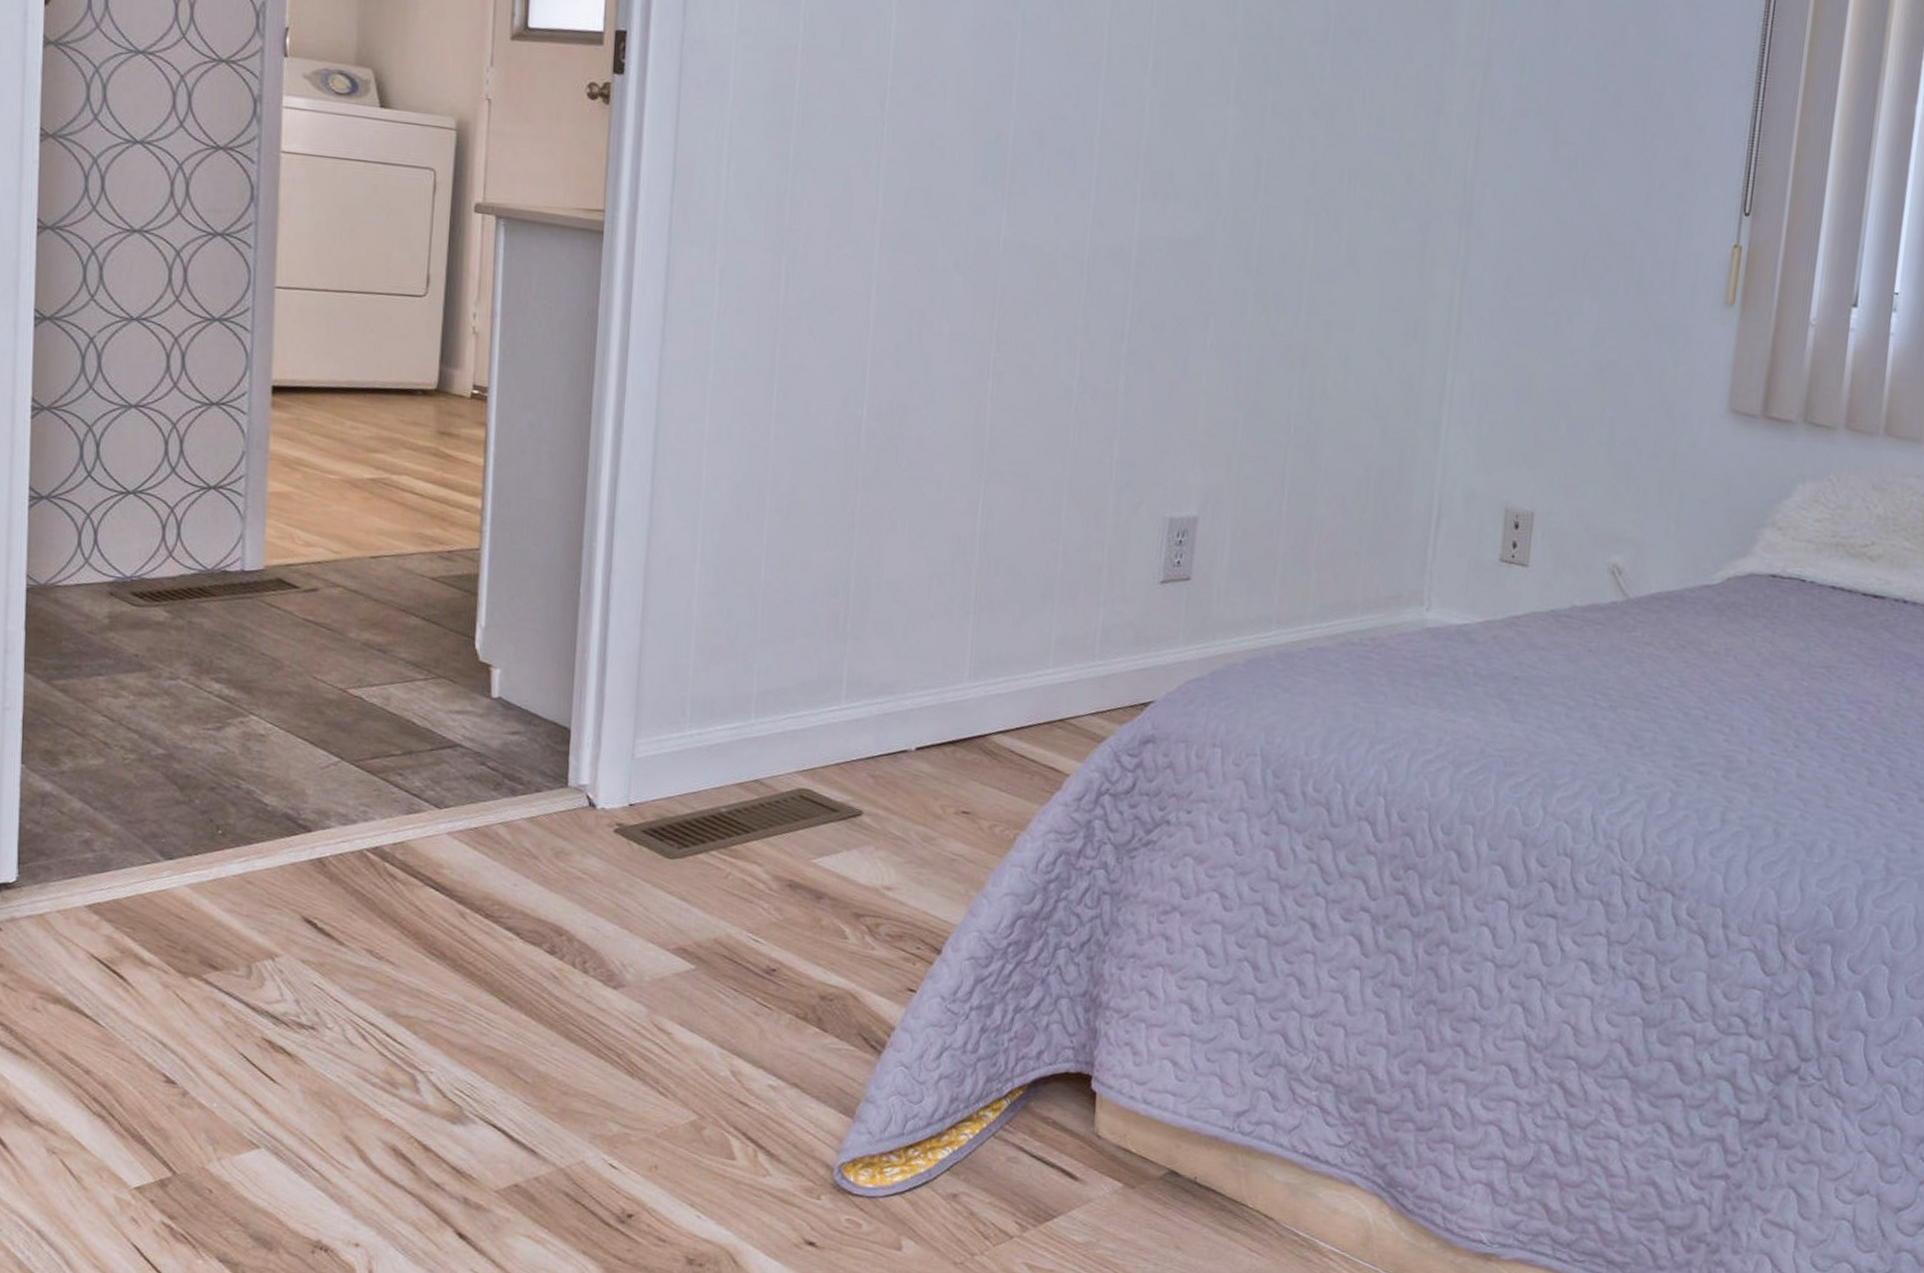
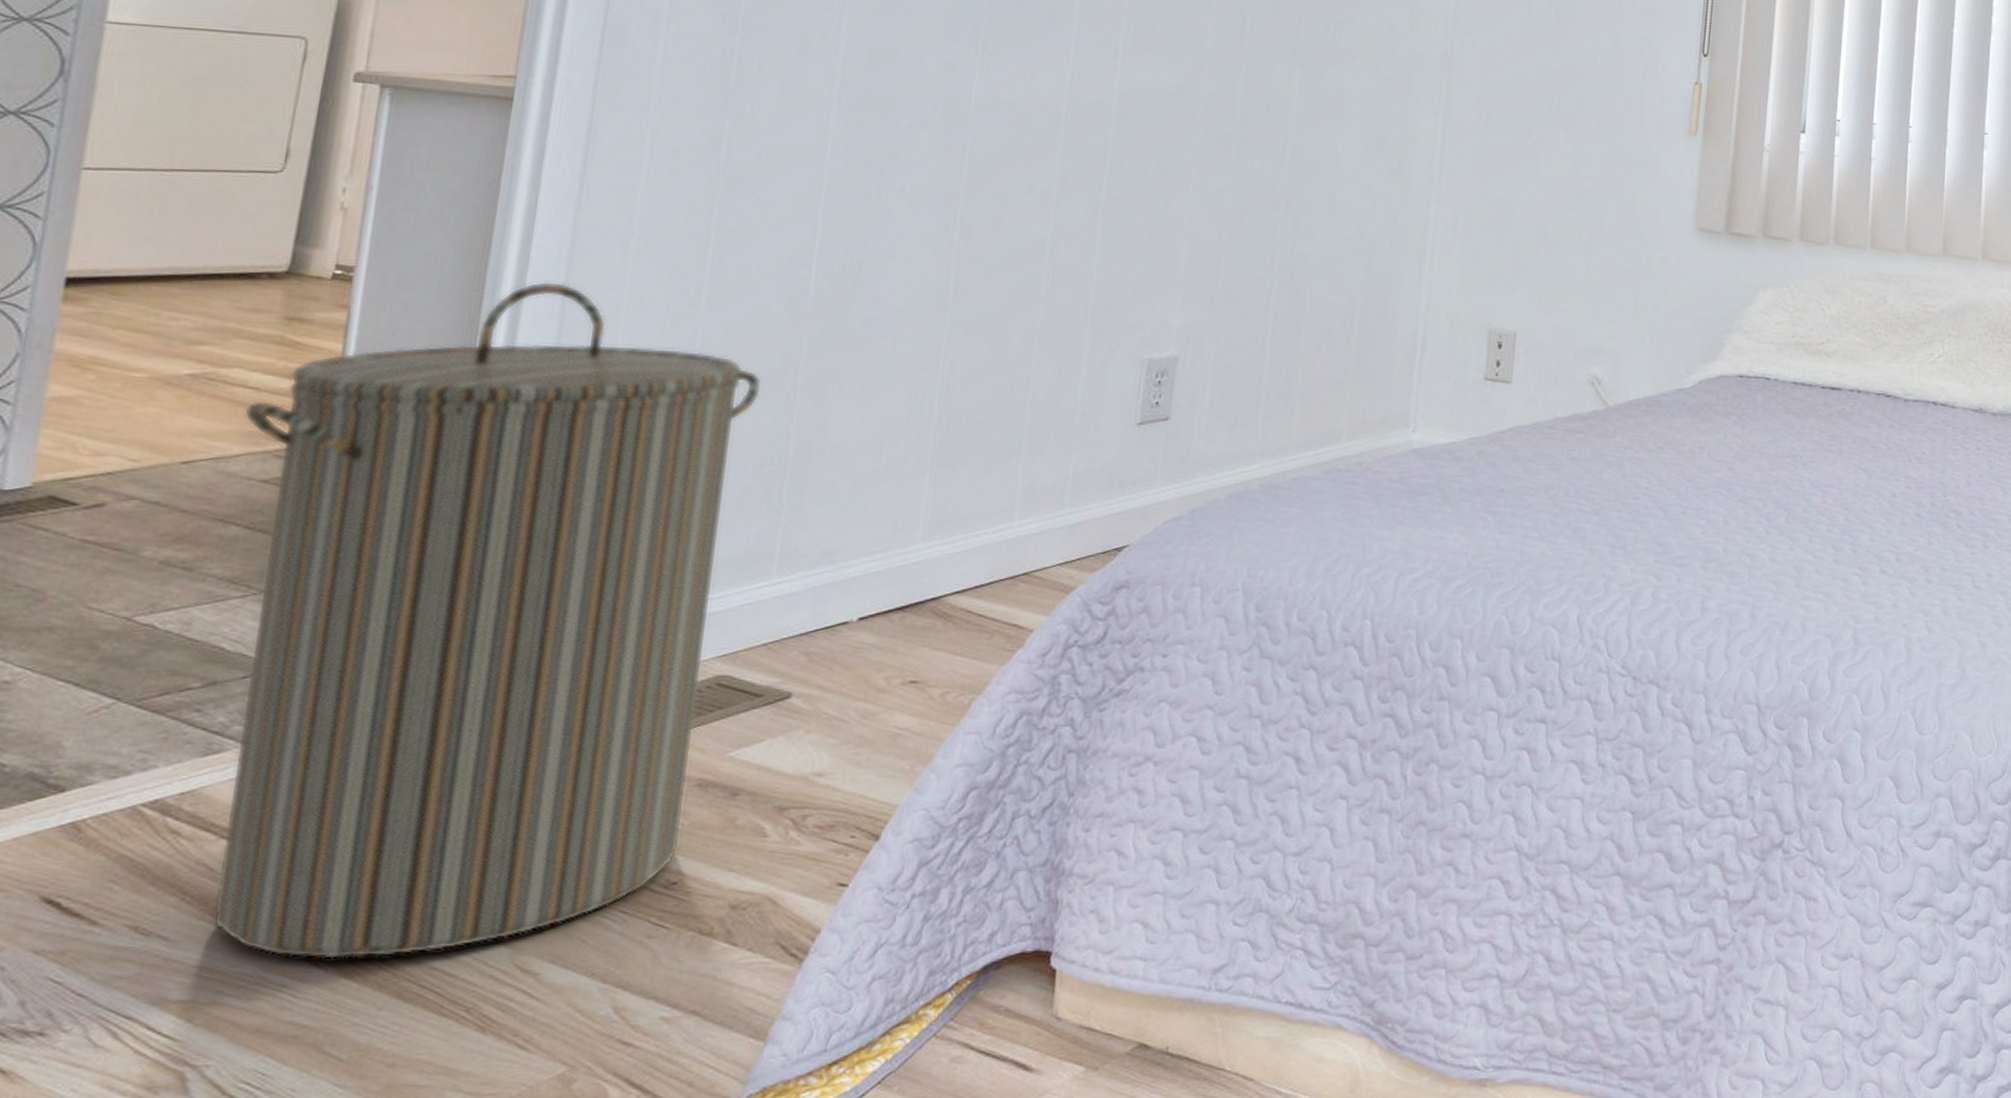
laundry hamper: none [414,409,826,1003] -> present [212,281,762,959]

